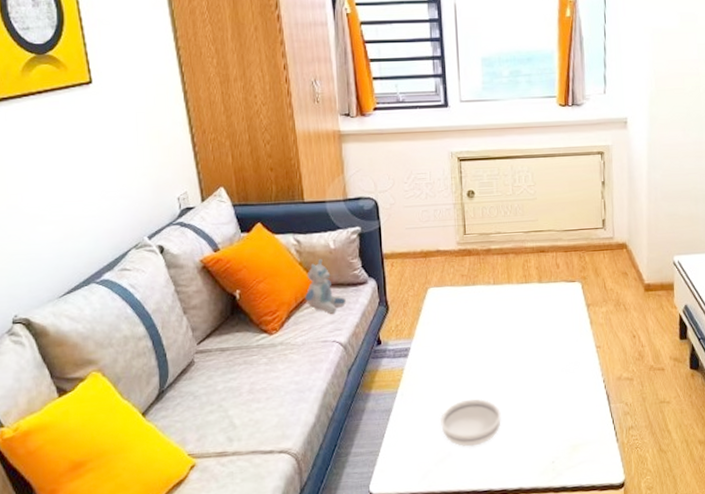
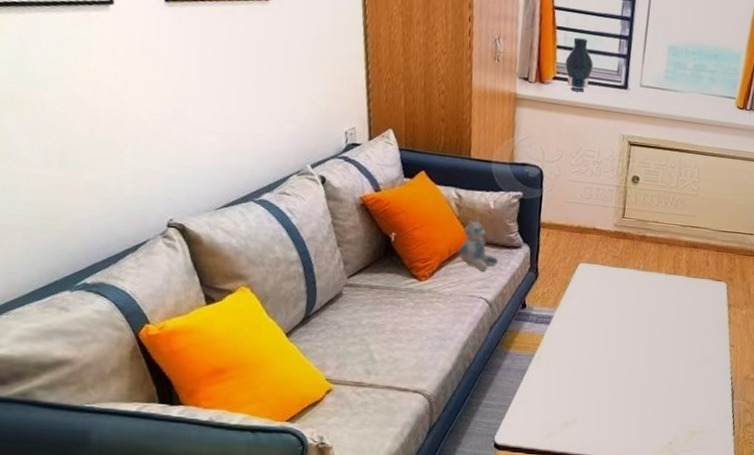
vase: none [383,66,411,118] -> present [565,37,593,92]
bowl: present [441,398,501,447] -> none [571,373,630,417]

